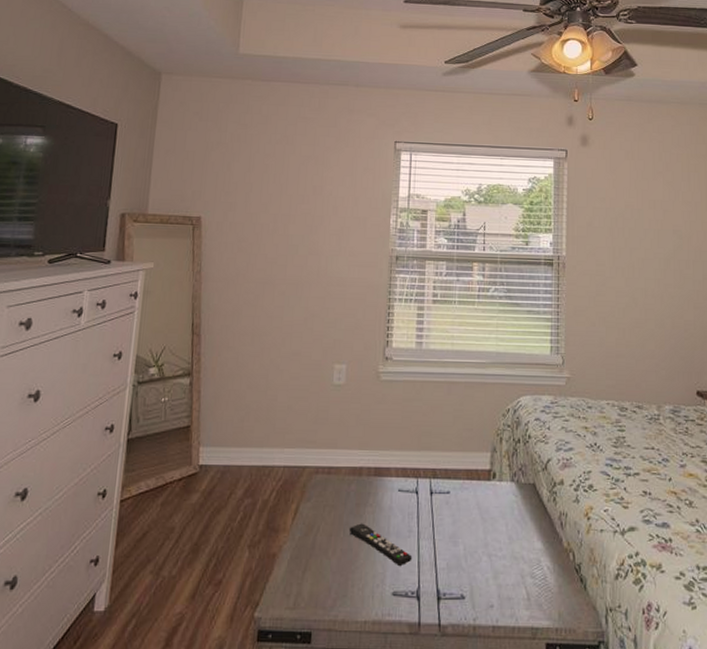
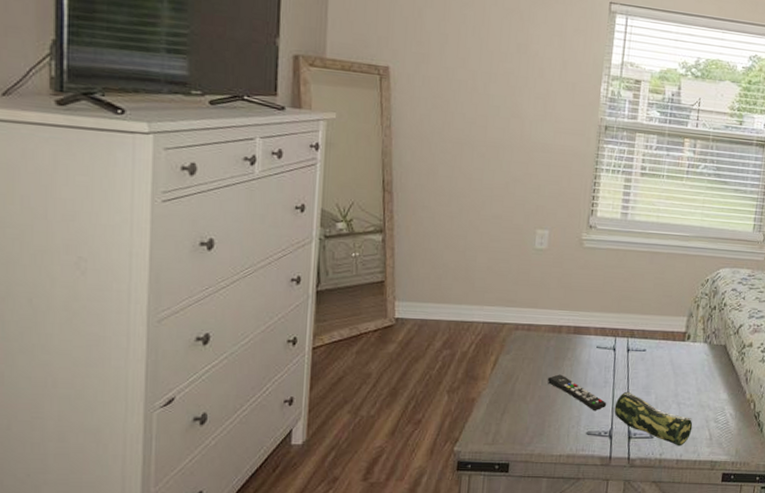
pencil case: none [420,542,507,609] -> present [614,391,693,446]

